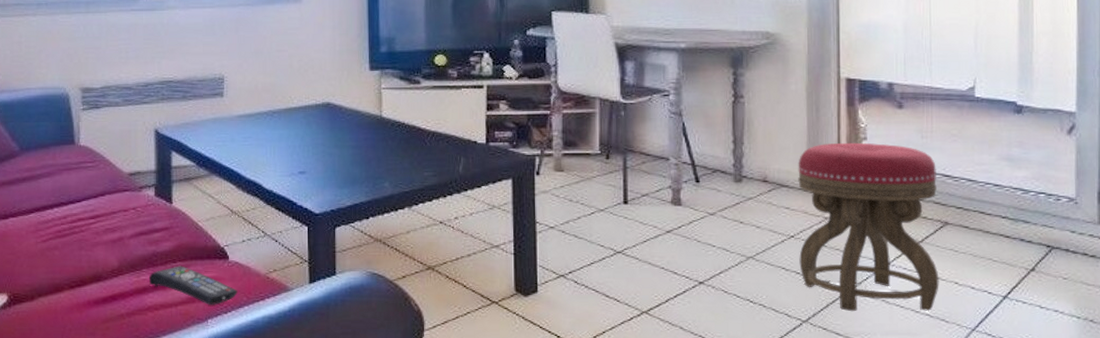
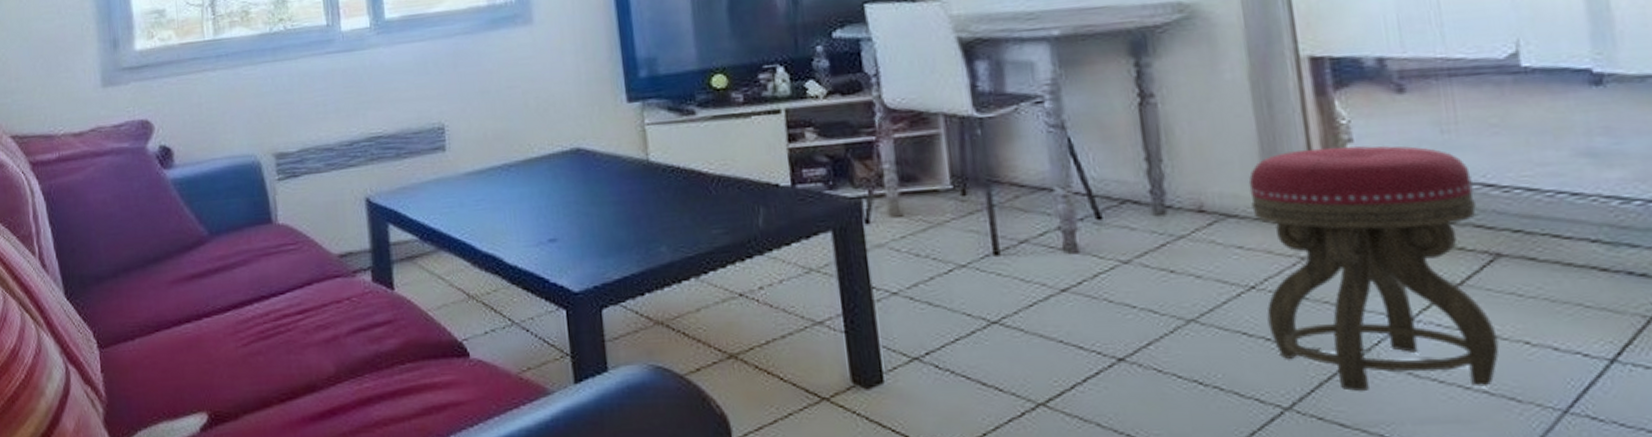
remote control: present [149,266,238,306] -> none [374,368,485,417]

